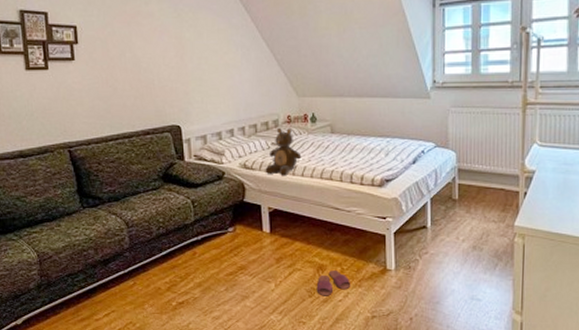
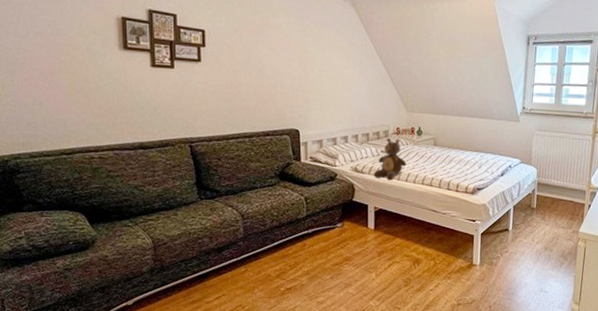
slippers: present [316,269,350,296] -> none [411,263,441,286]

